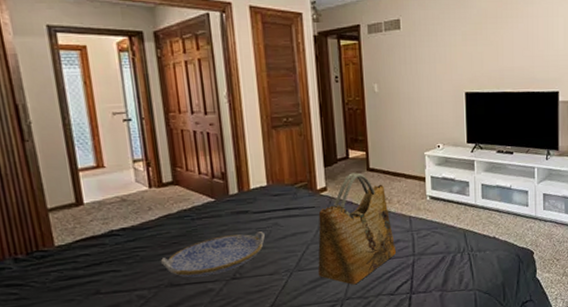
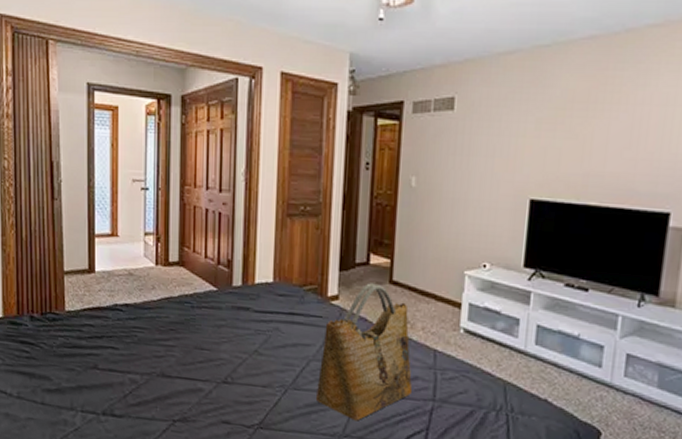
serving tray: present [160,231,265,278] -> none [156,331,263,374]

